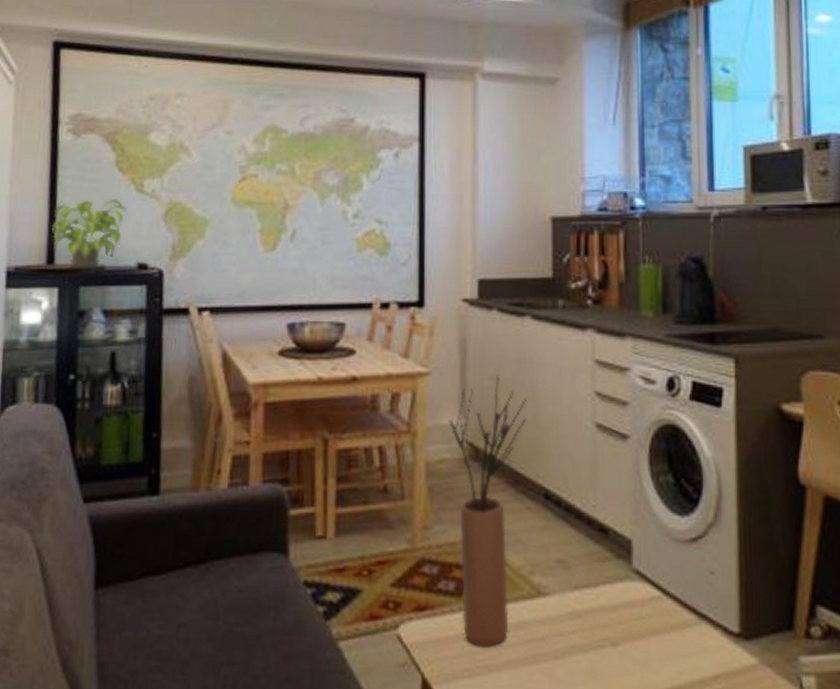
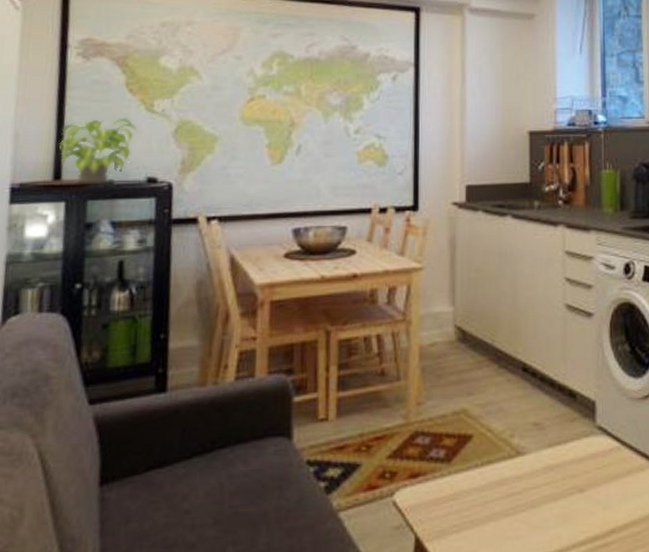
vase: present [449,375,528,648] -> none [440,267,509,505]

